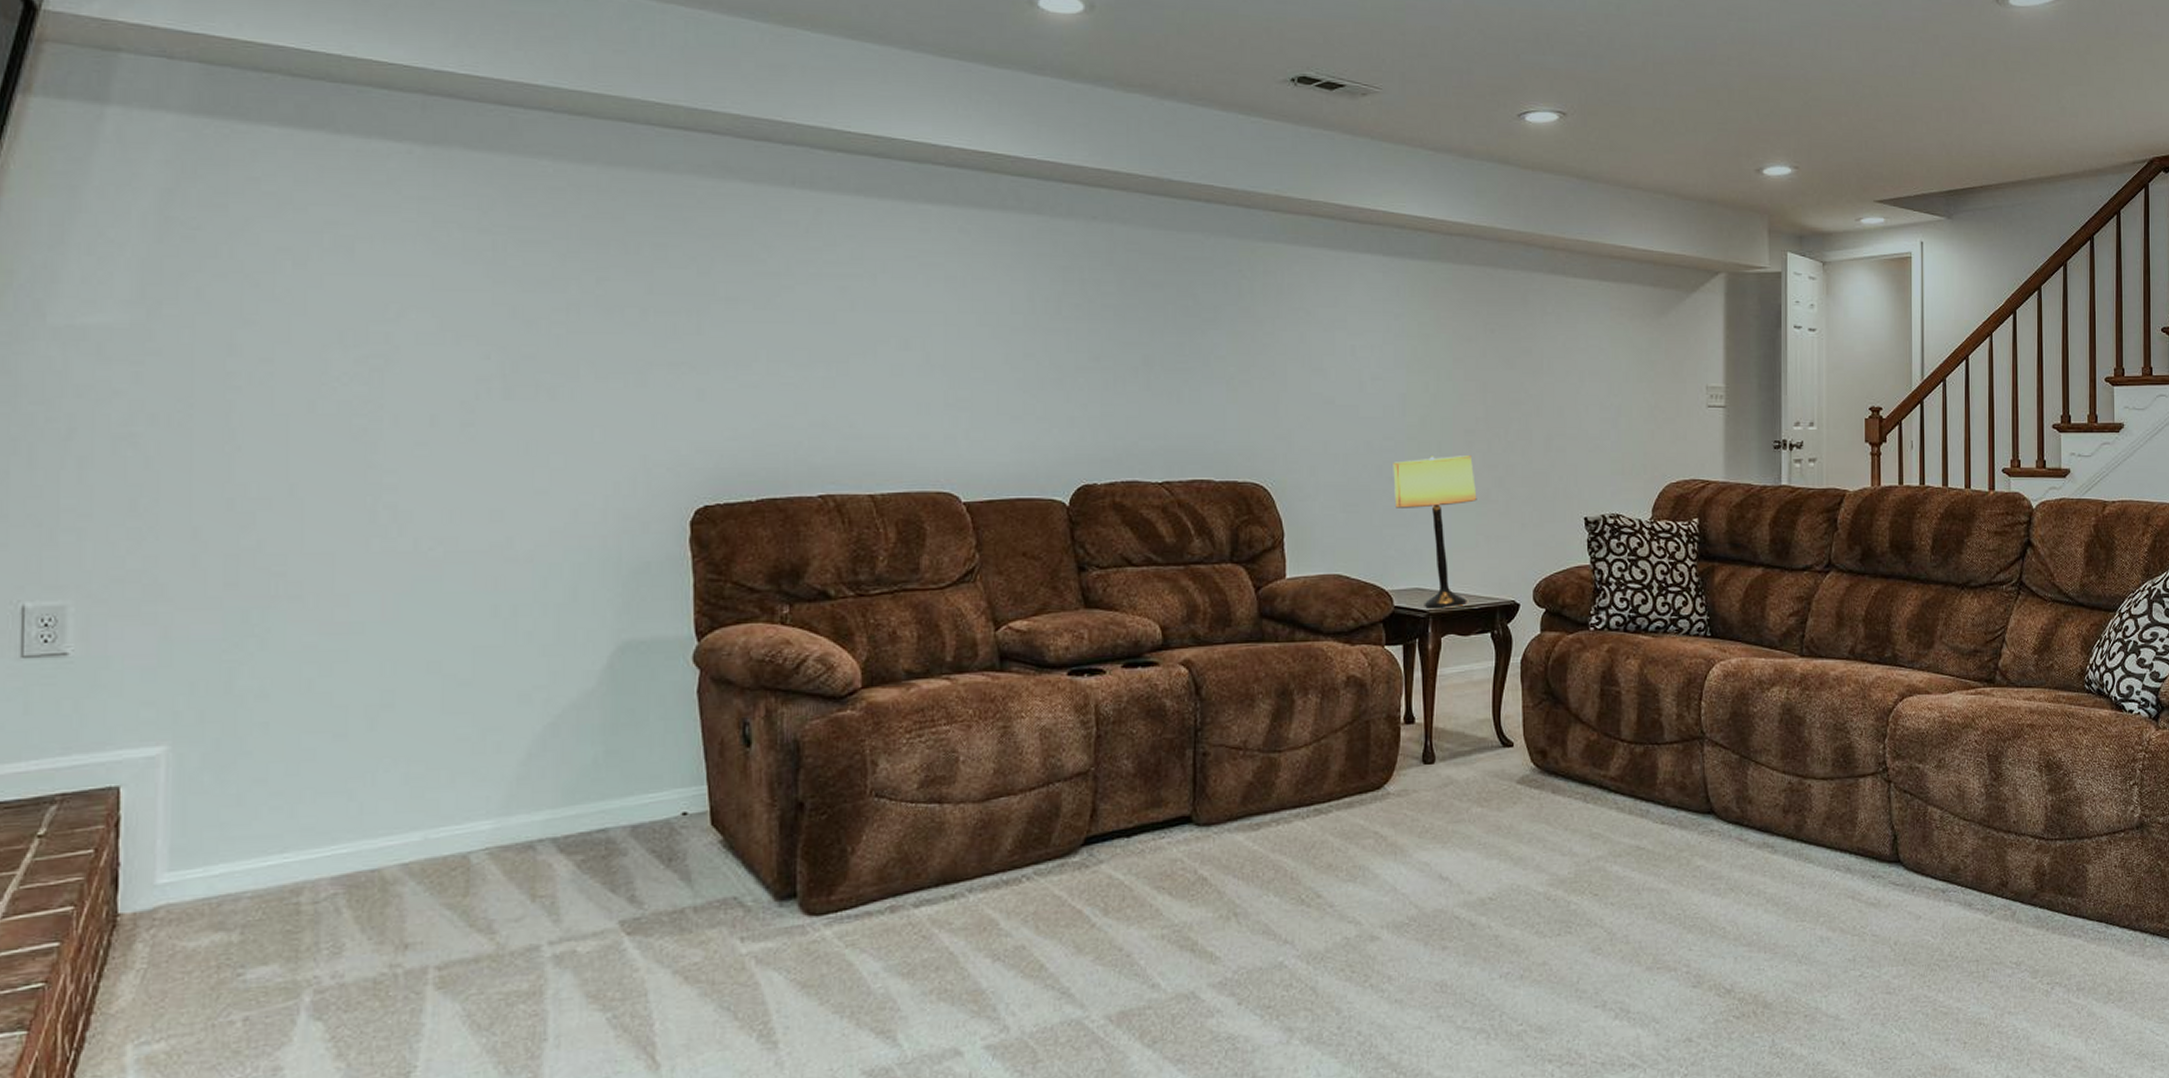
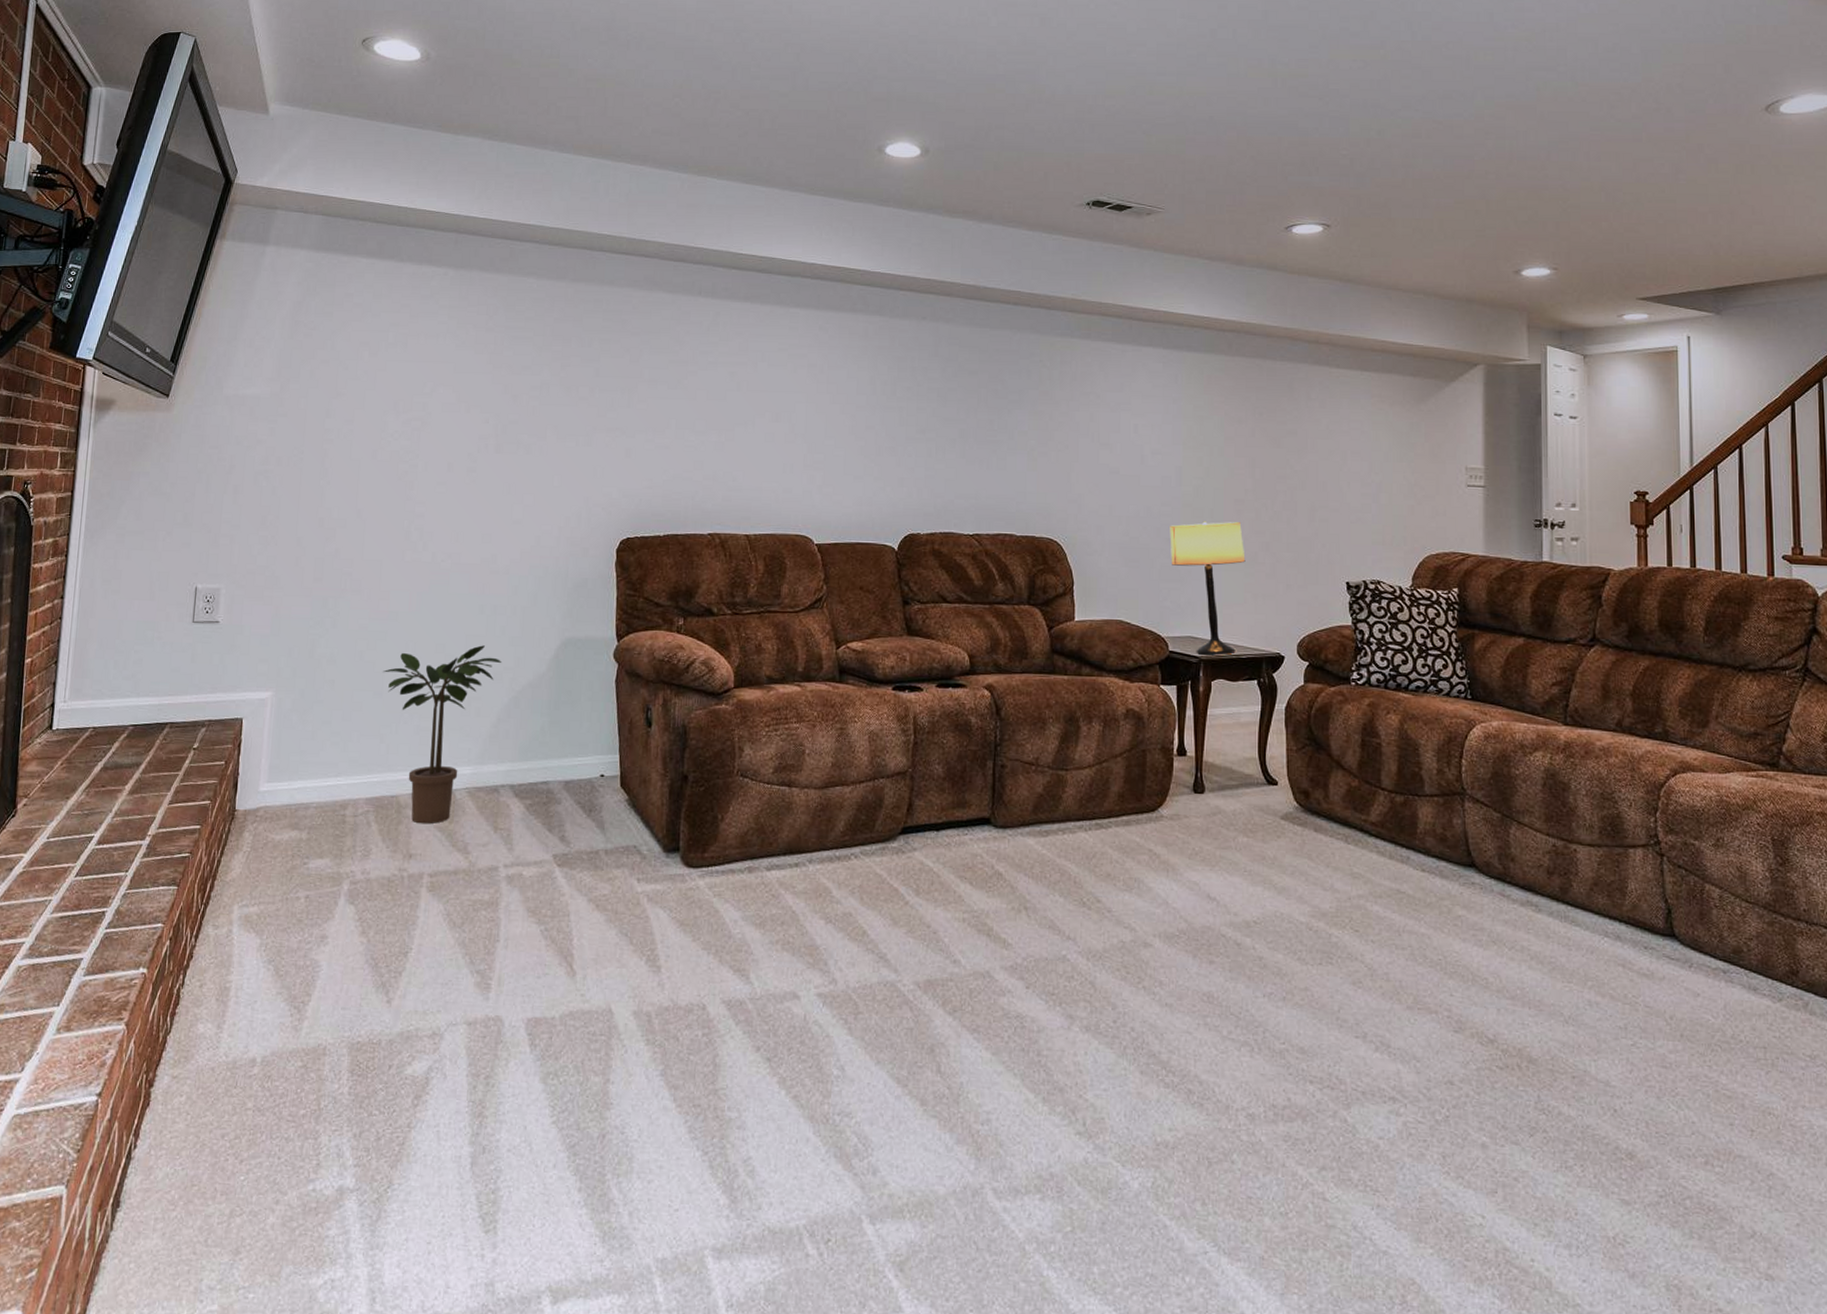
potted plant: none [347,659,530,903] -> present [383,645,502,824]

